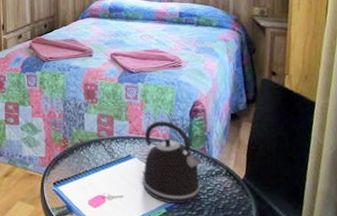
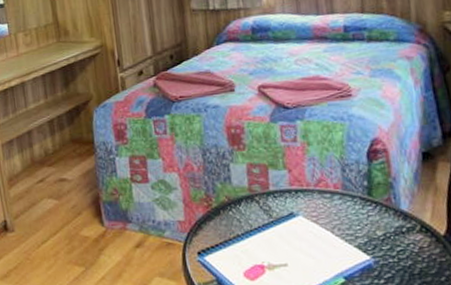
kettle: present [142,121,203,203] -> none [310,166,389,271]

